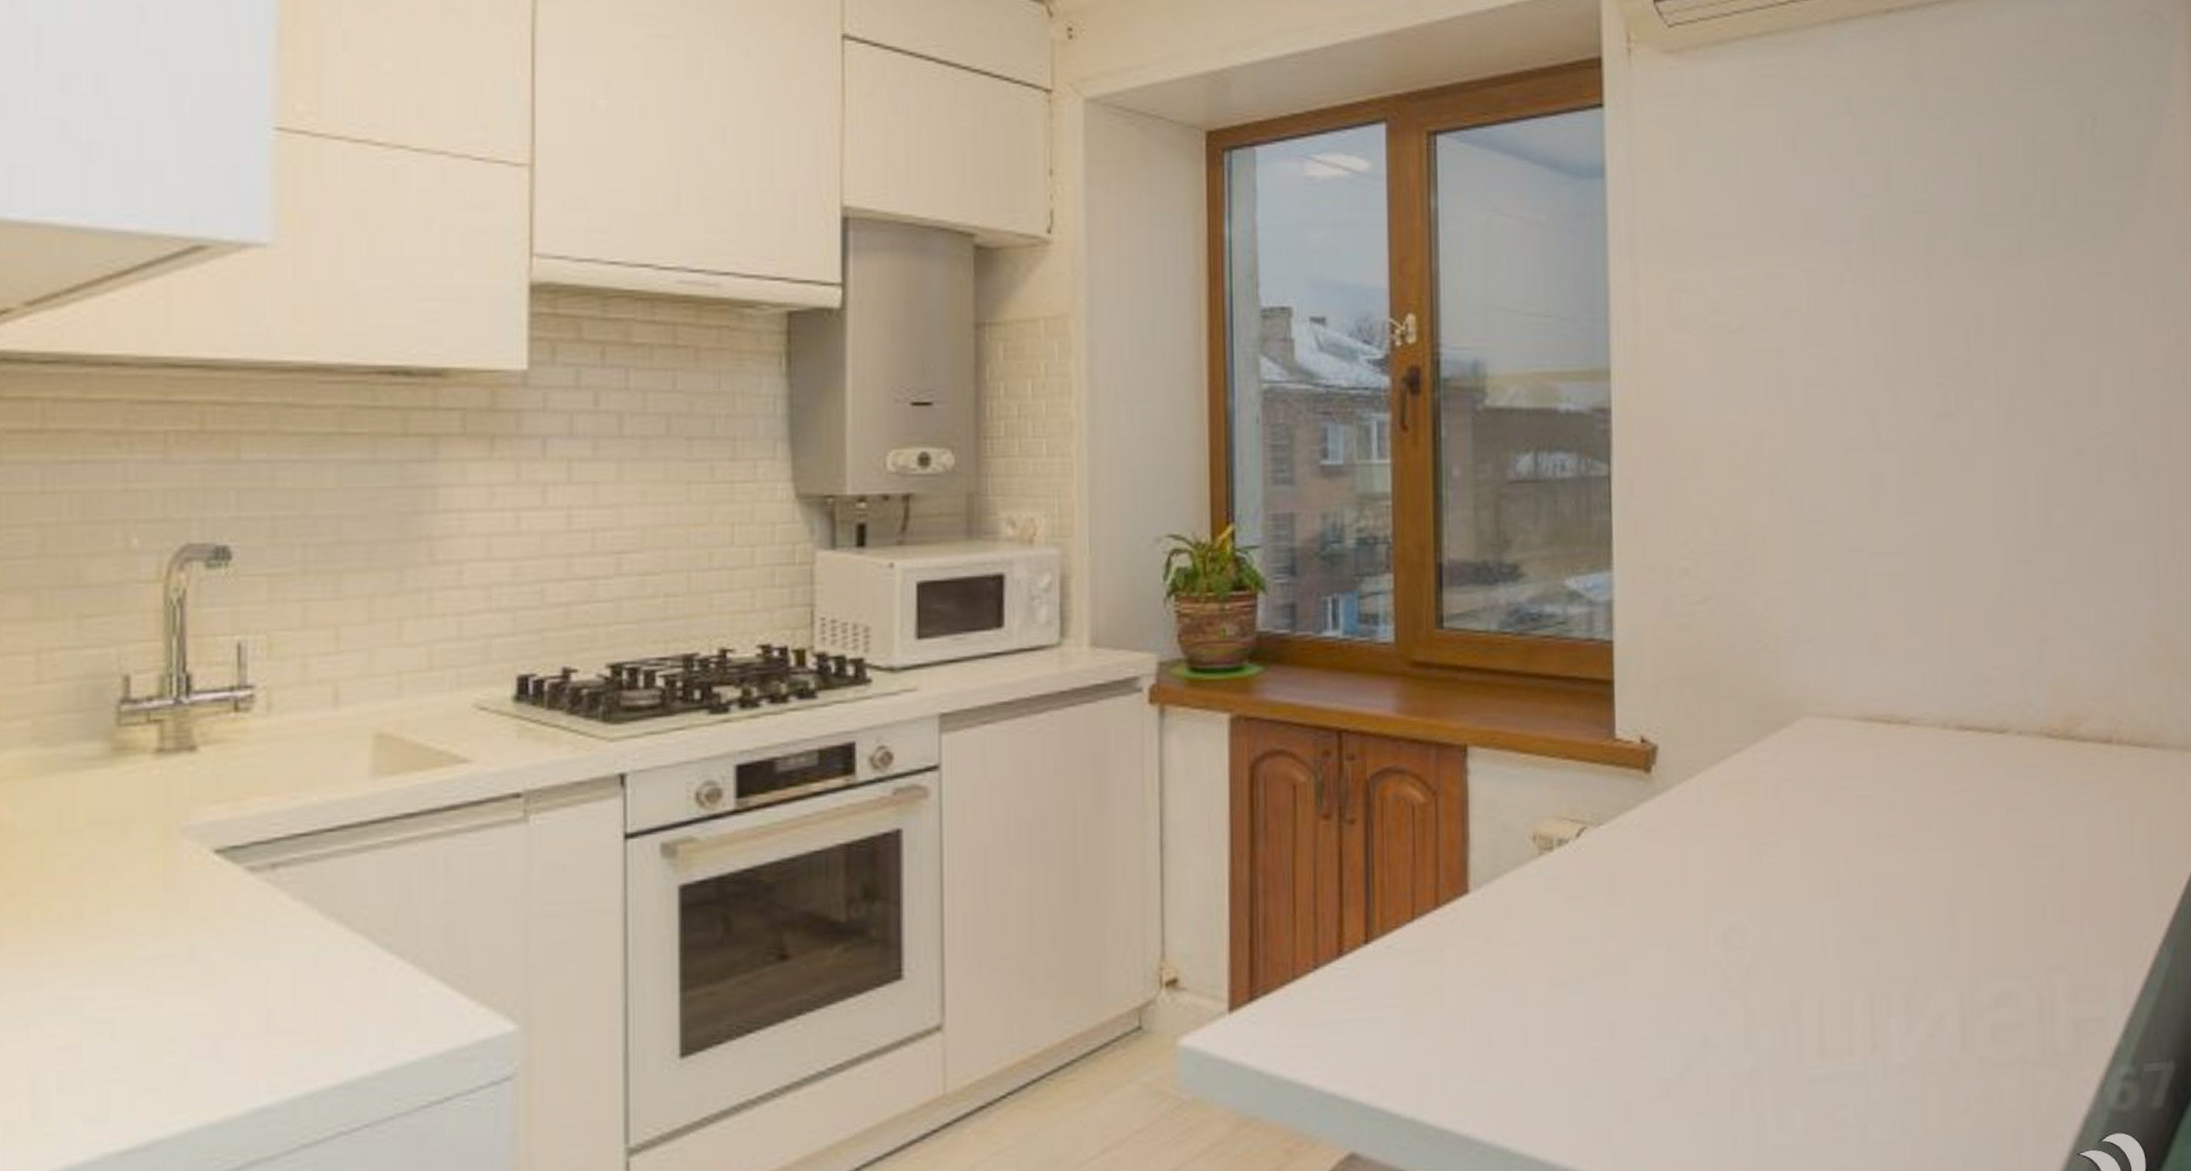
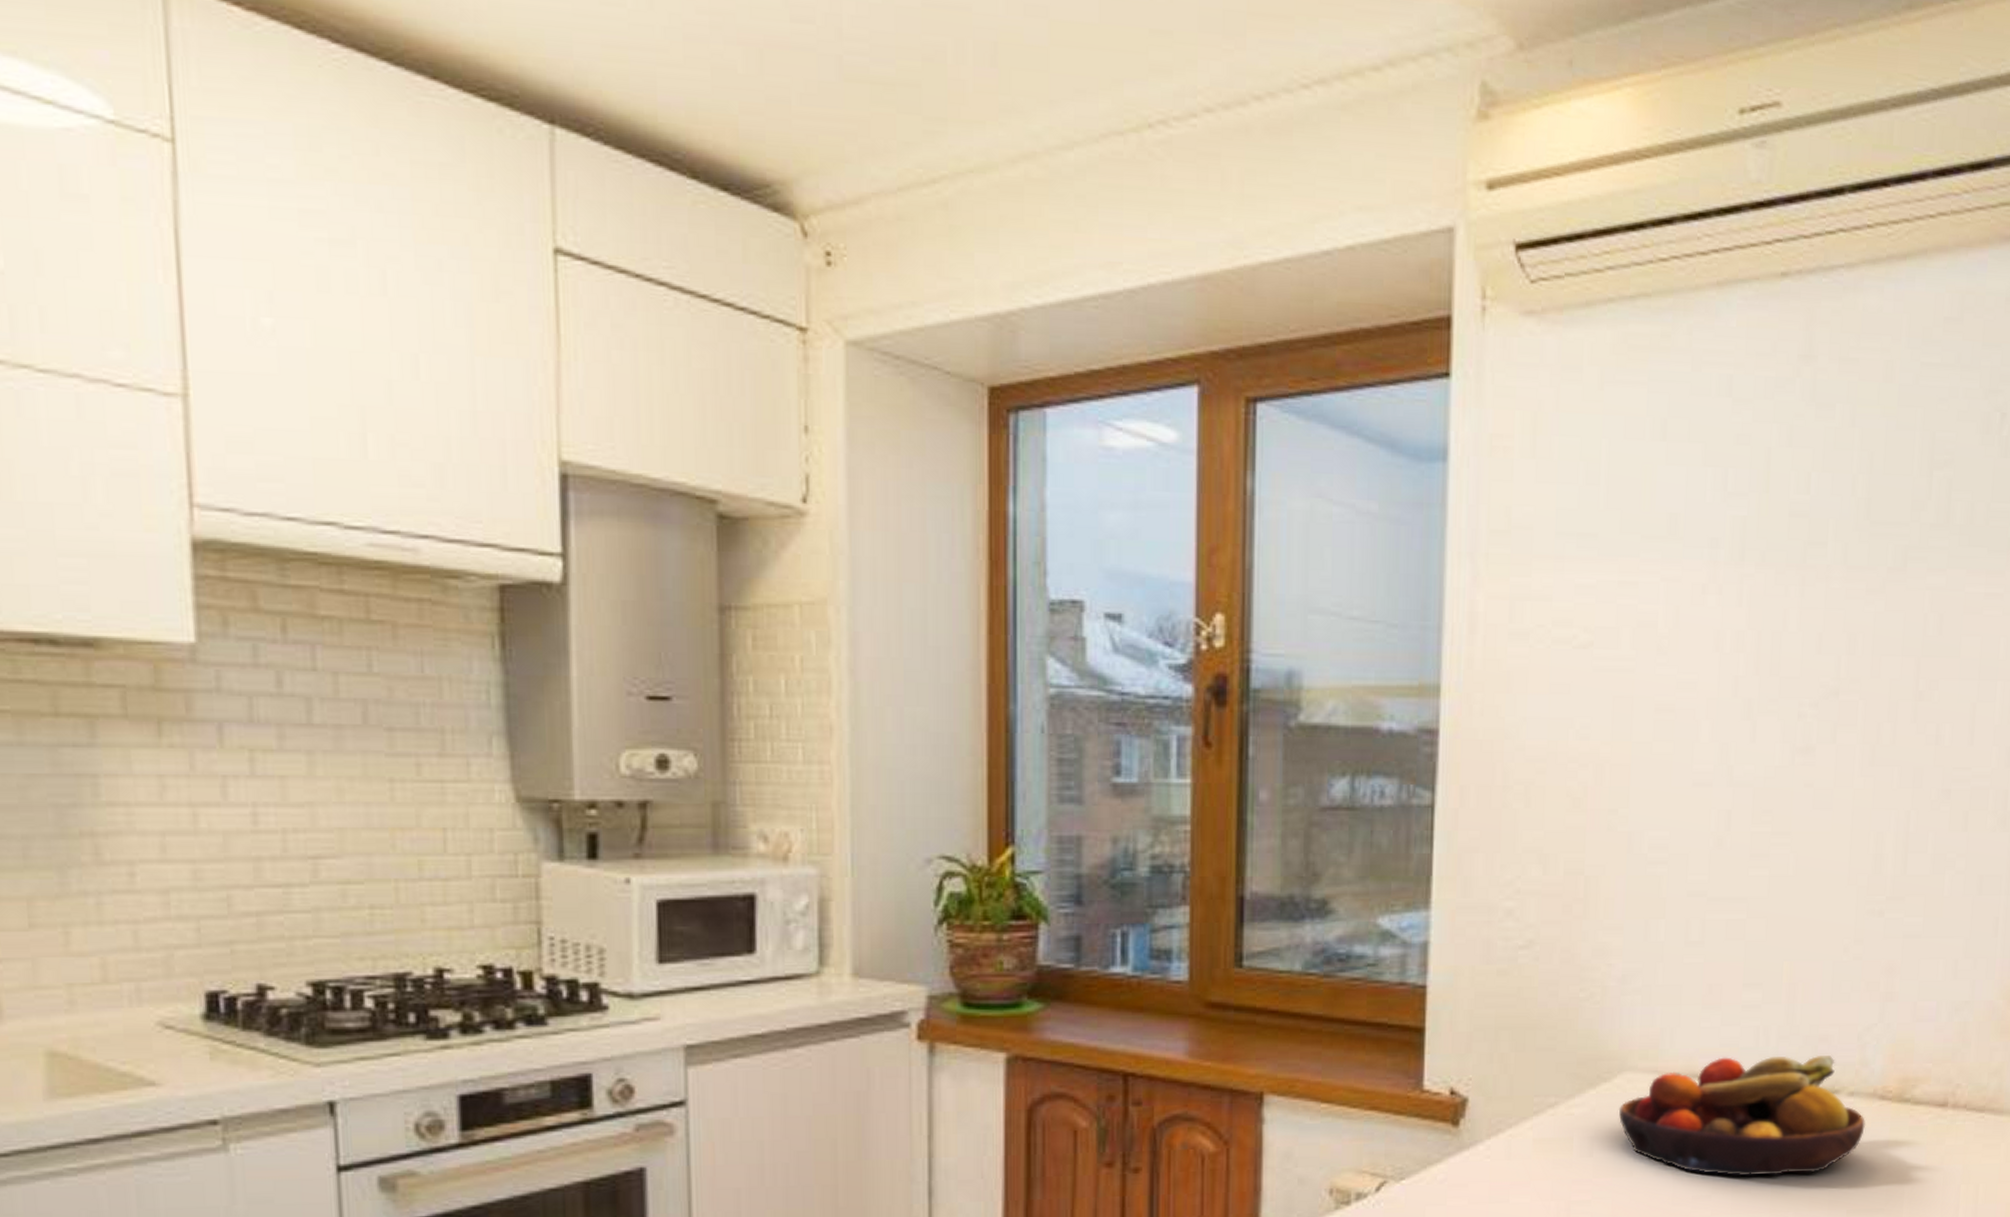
fruit bowl: none [1800,697,2035,815] -> present [1618,1056,1865,1177]

